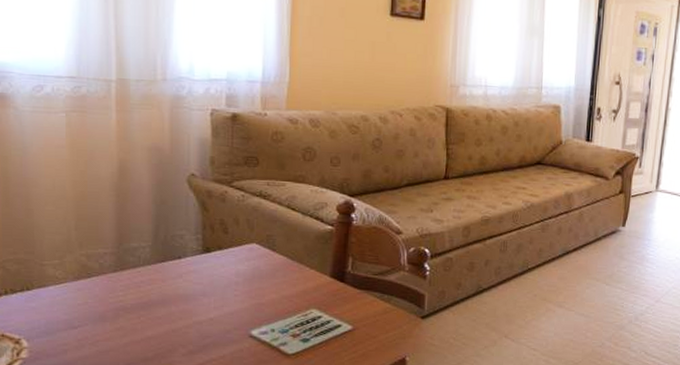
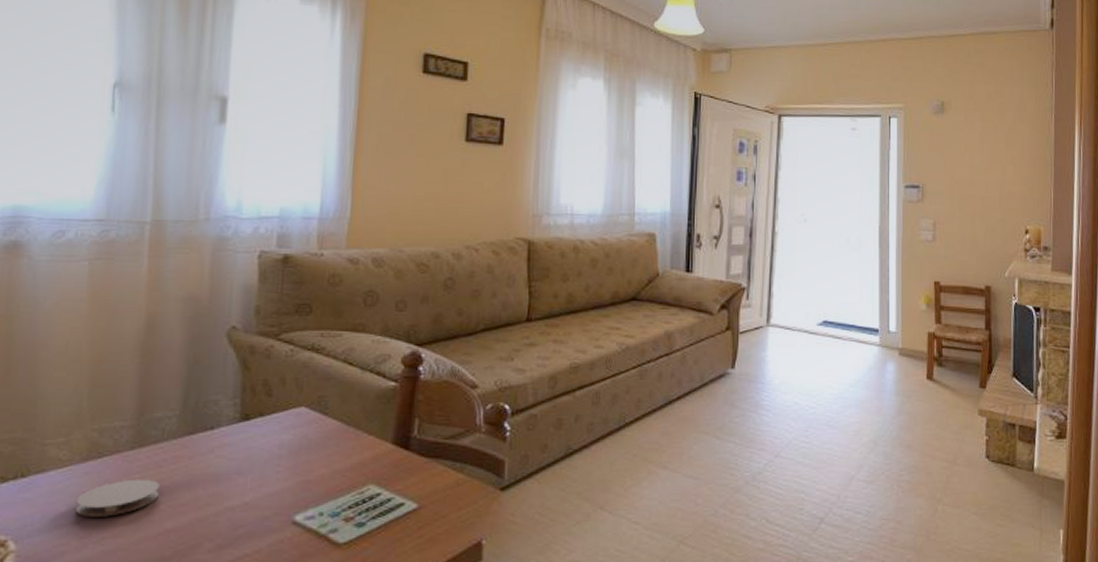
coaster: none [74,295,139,324] -> present [76,479,160,517]

